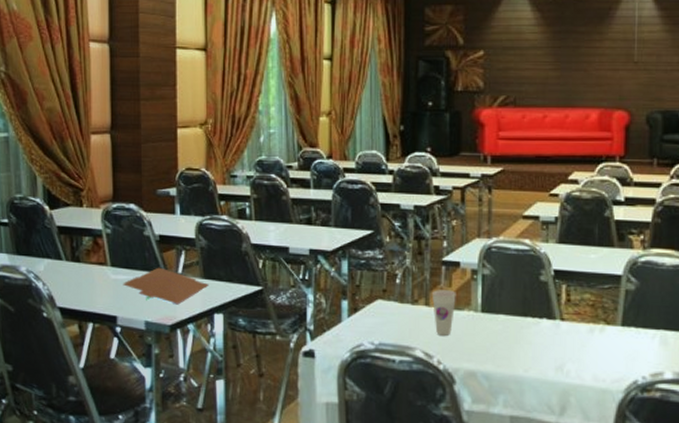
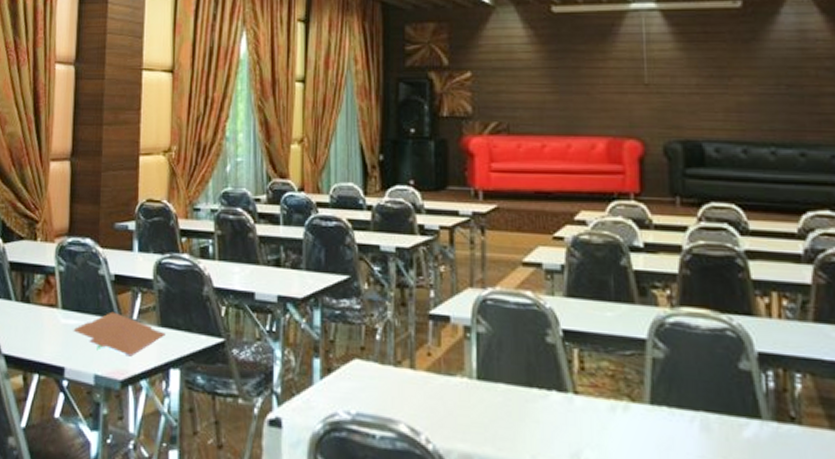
cup: present [432,290,456,336] -> none [418,349,447,407]

